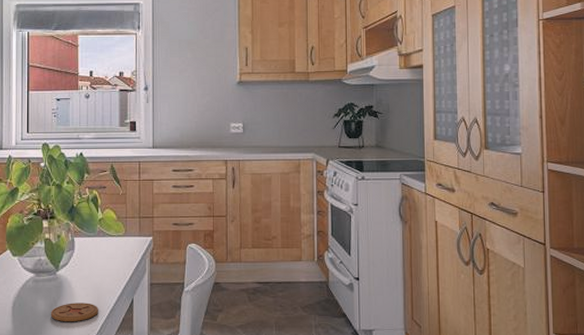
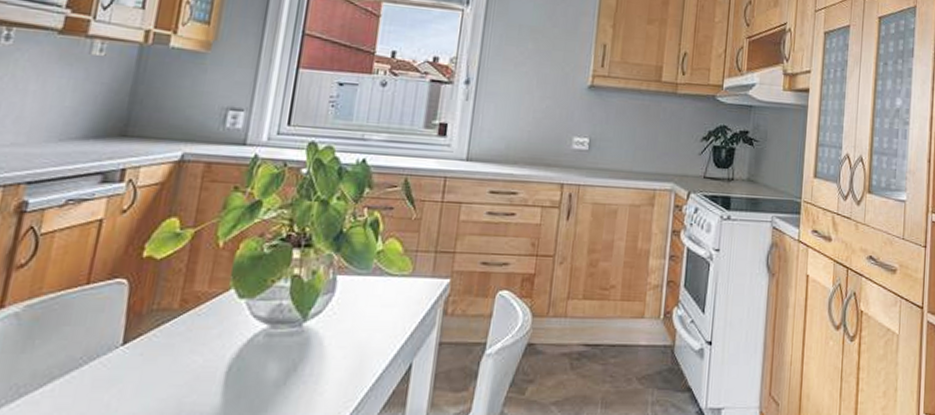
coaster: present [50,303,98,322] -> none [284,367,359,396]

